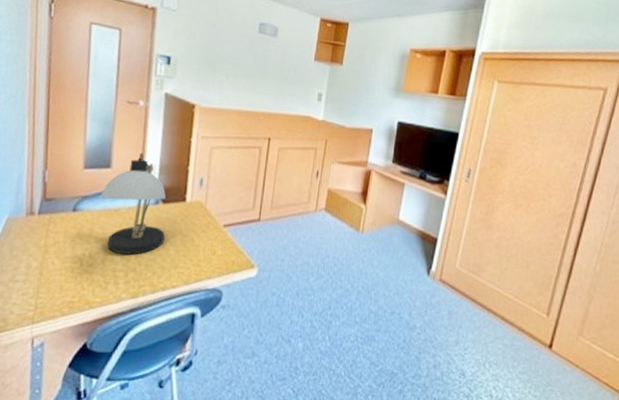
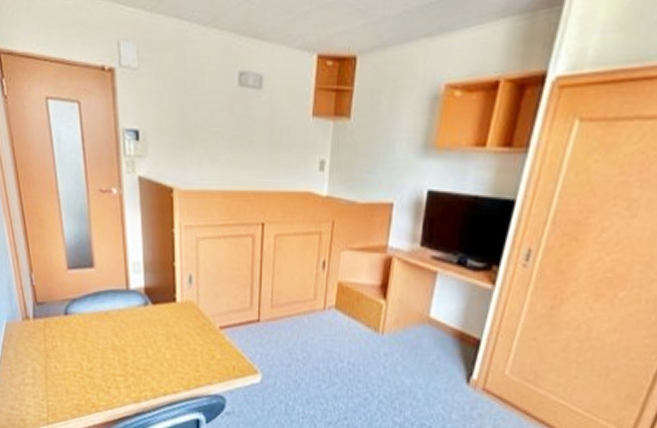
desk lamp: present [99,153,167,255] -> none [88,249,159,359]

